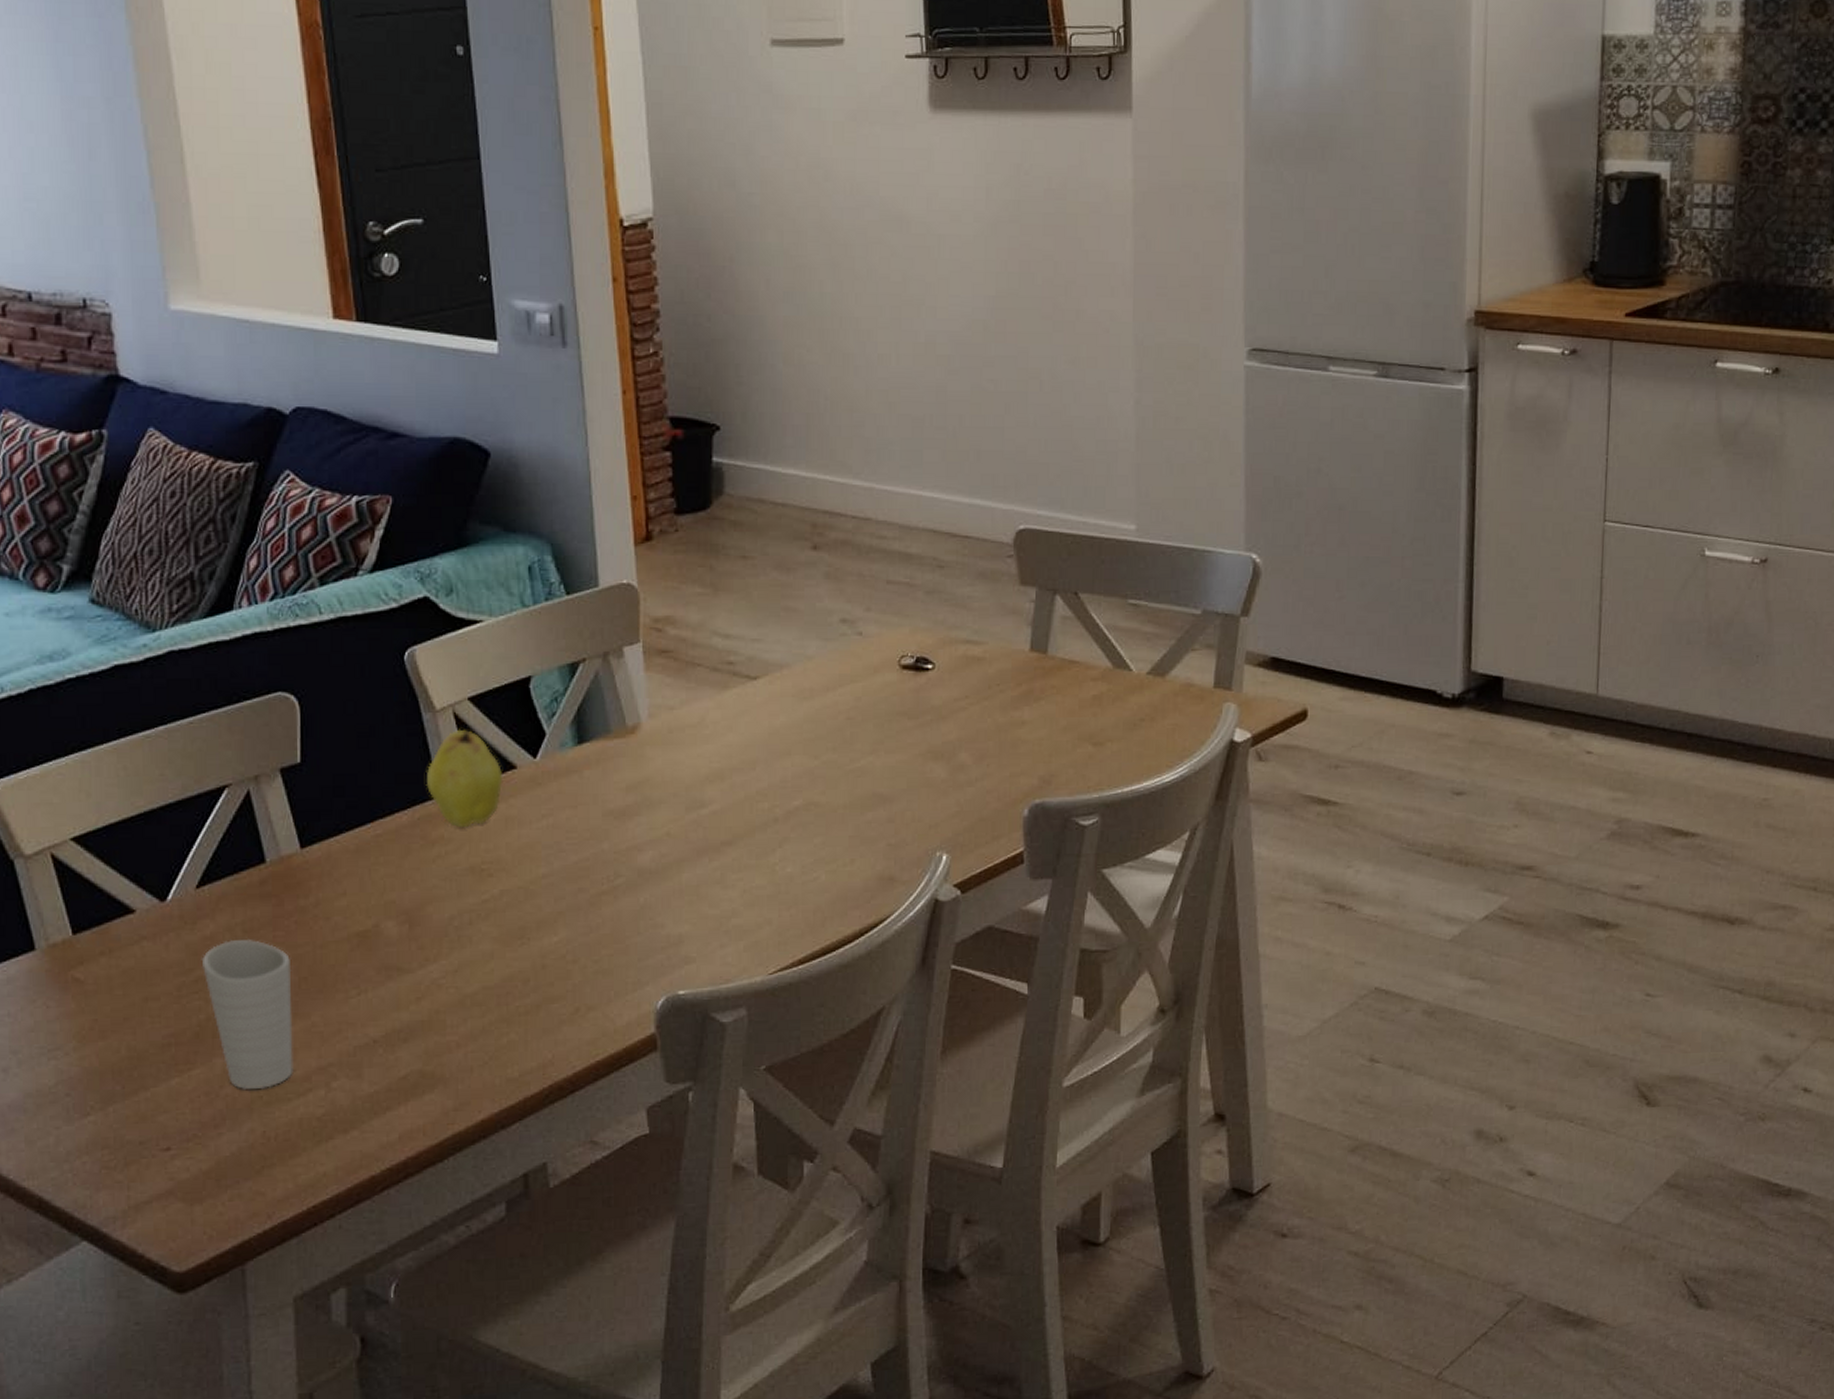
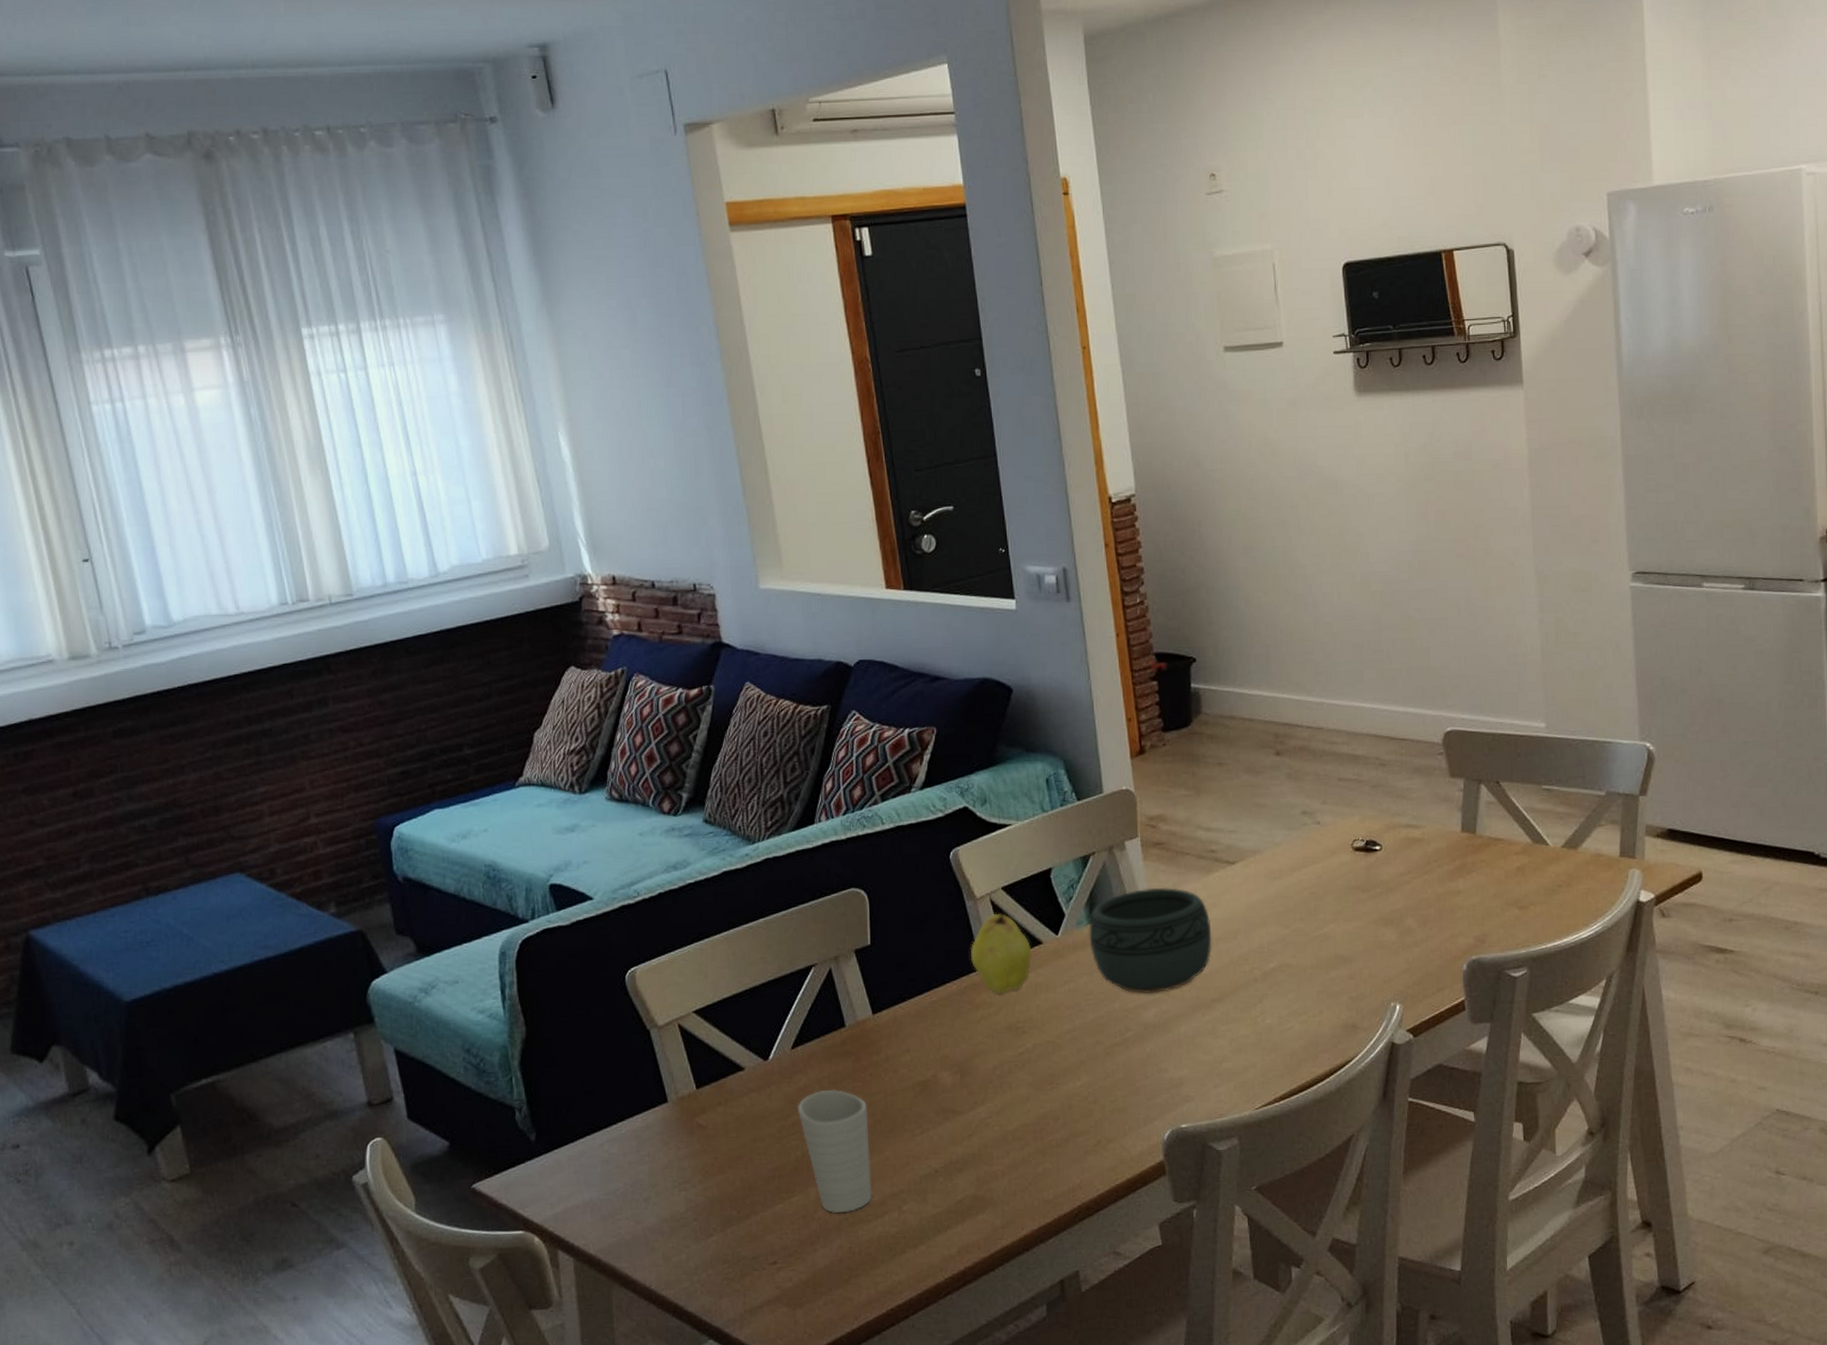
bowl: none [575,704,725,833] -> present [1088,887,1212,994]

